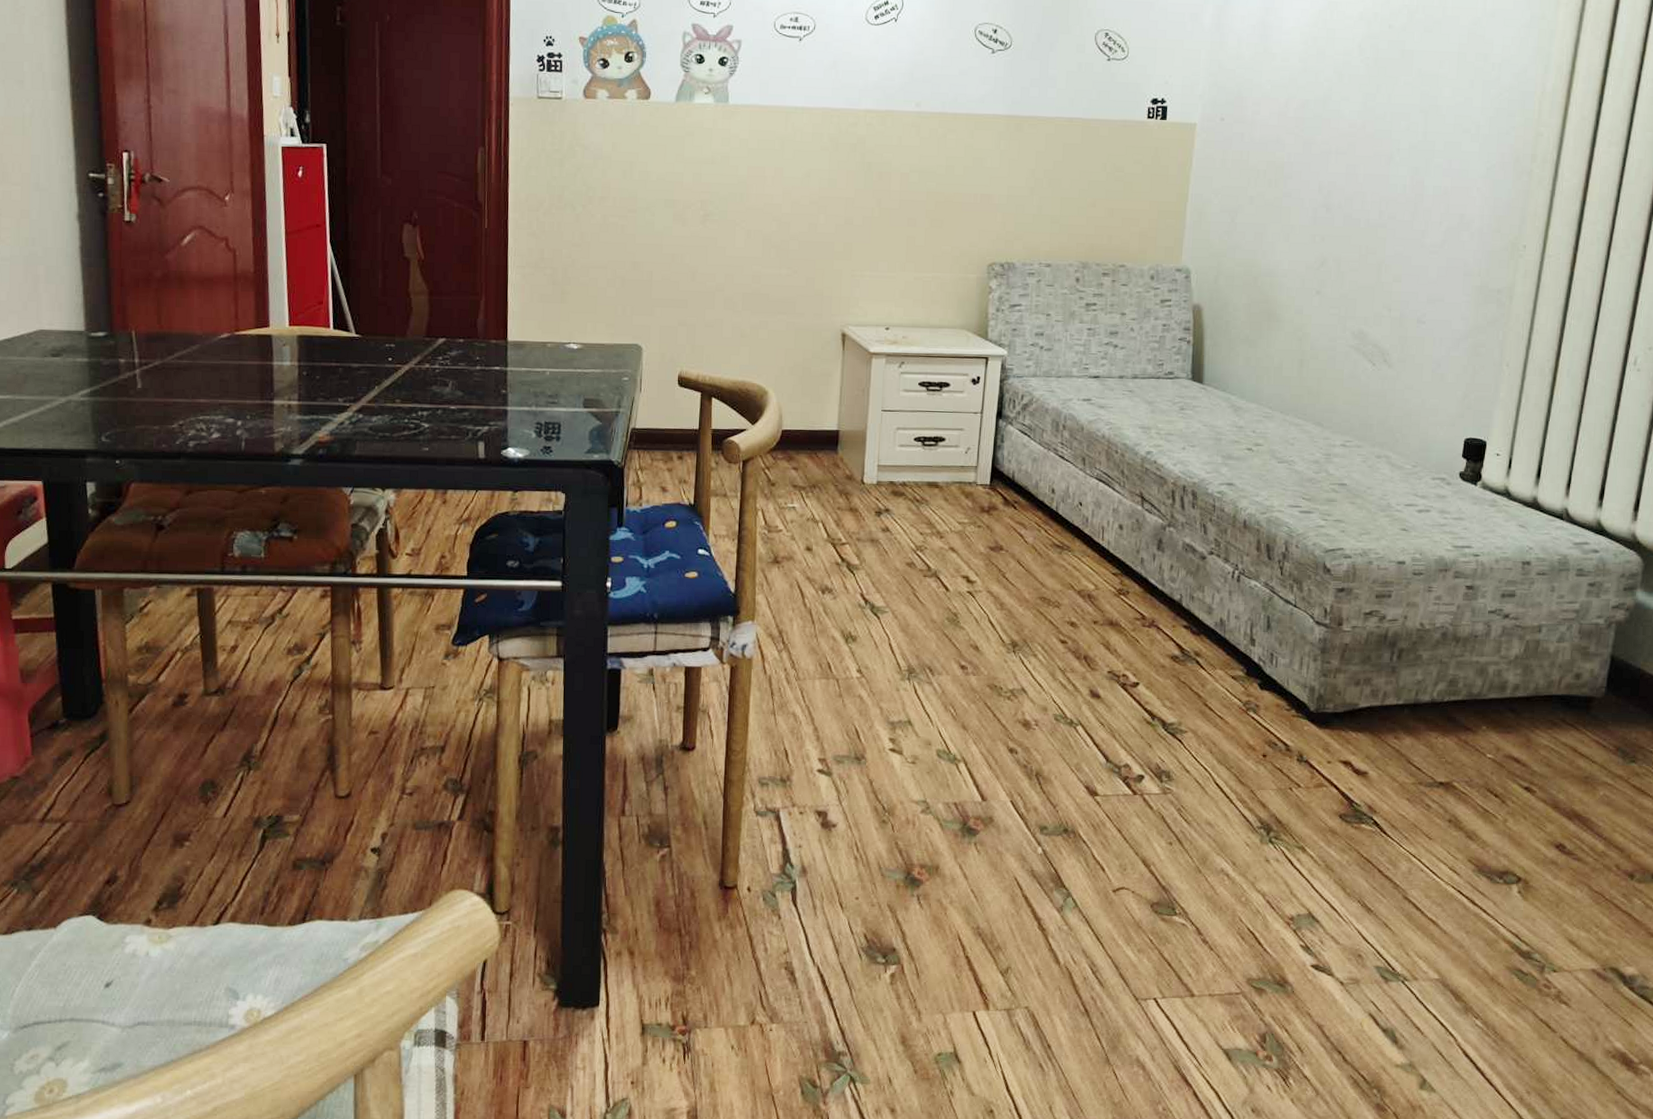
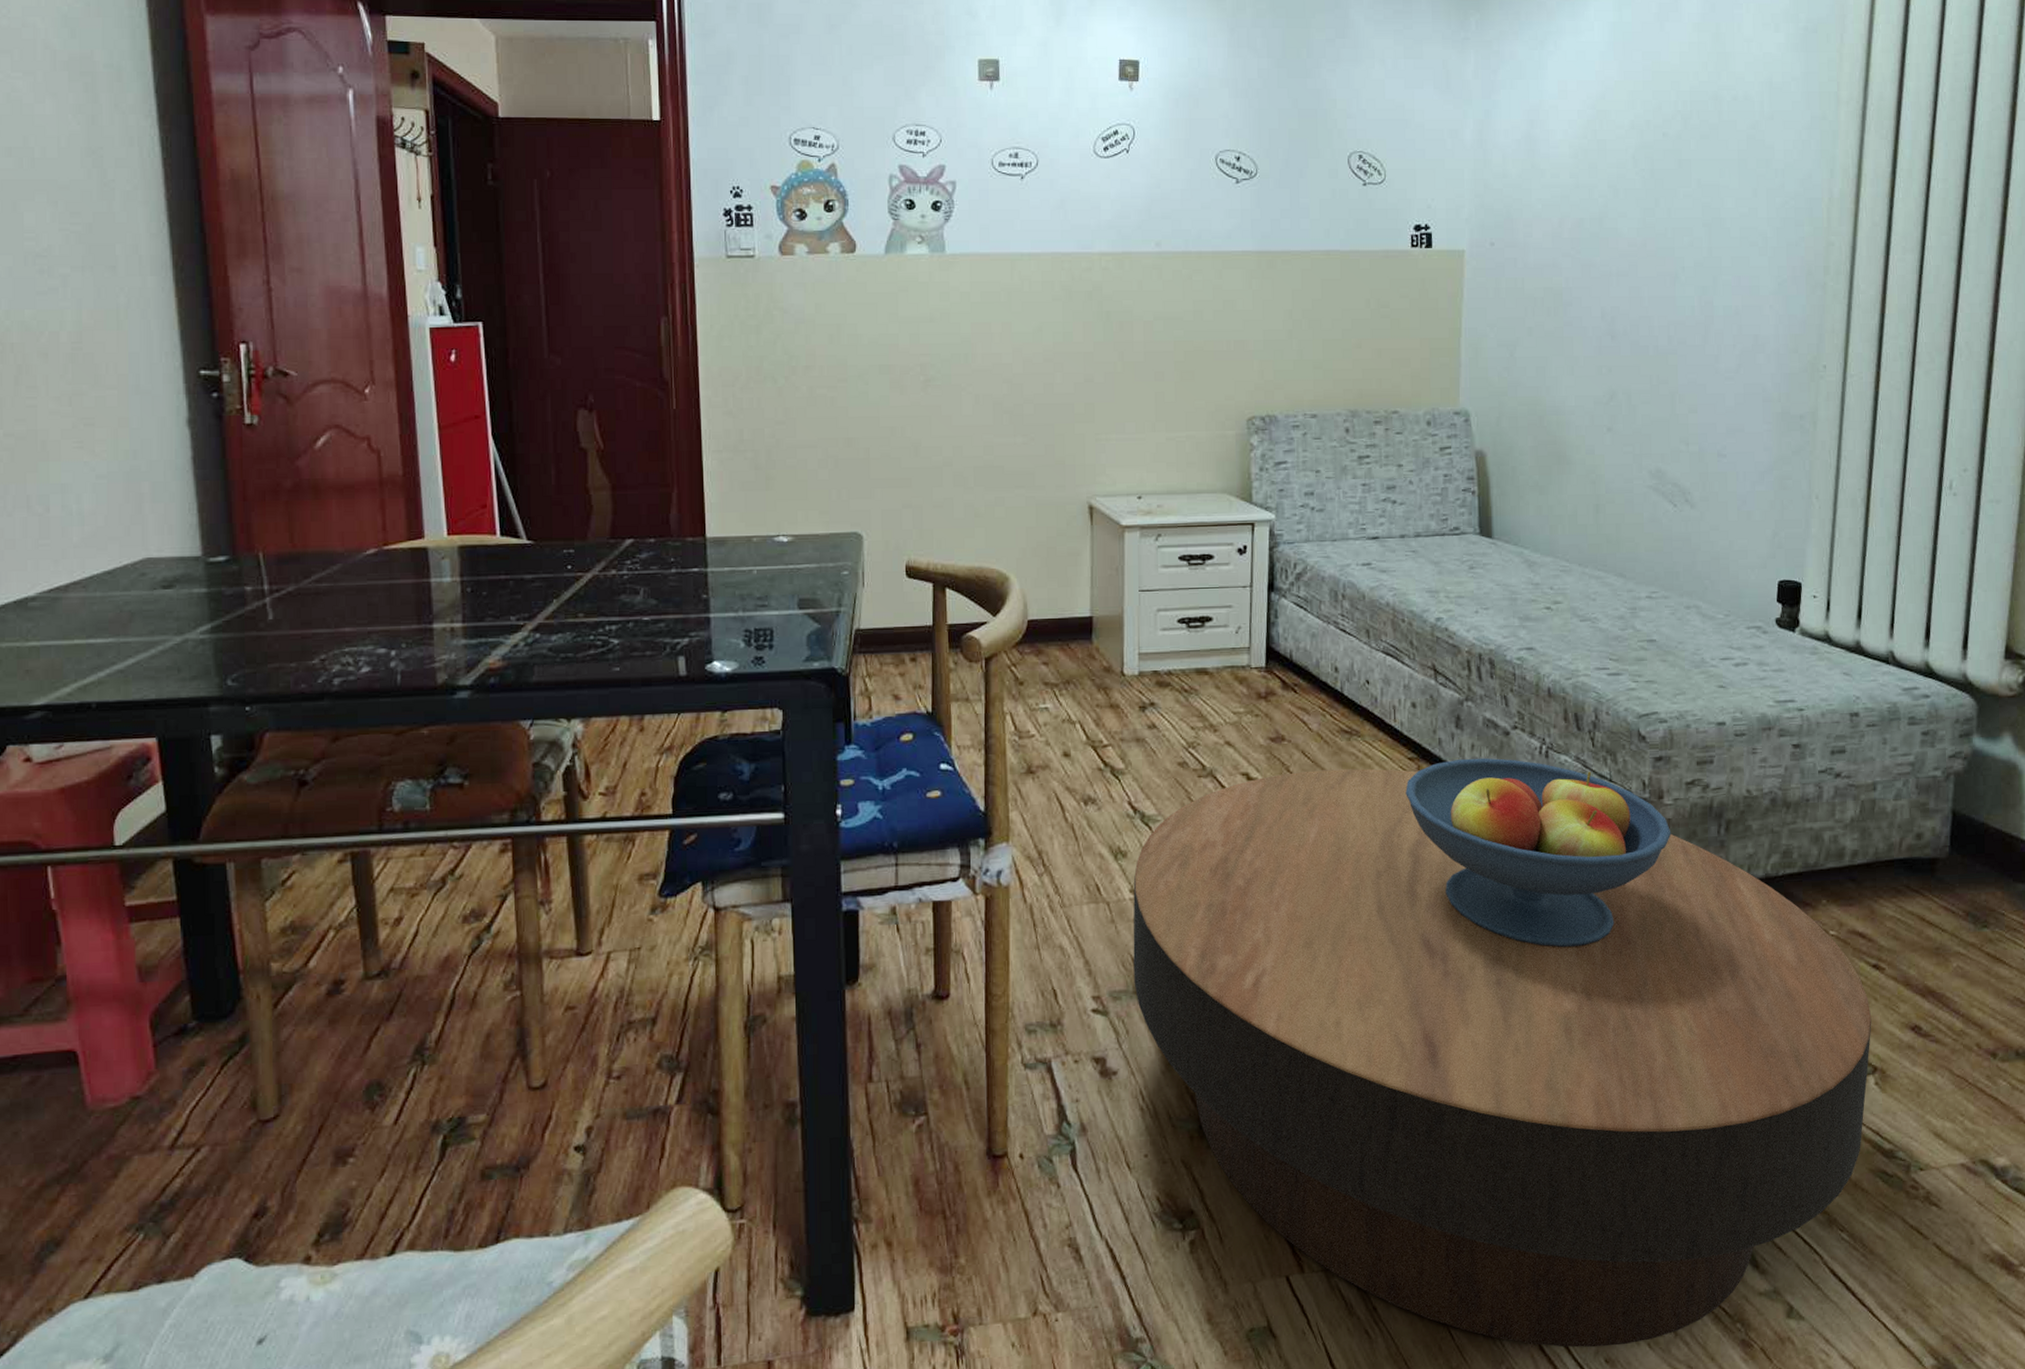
coffee table: none [855,578,1520,1098] -> present [1133,768,1872,1348]
fruit bowl: none [1108,577,1348,750] -> present [1405,757,1672,948]

